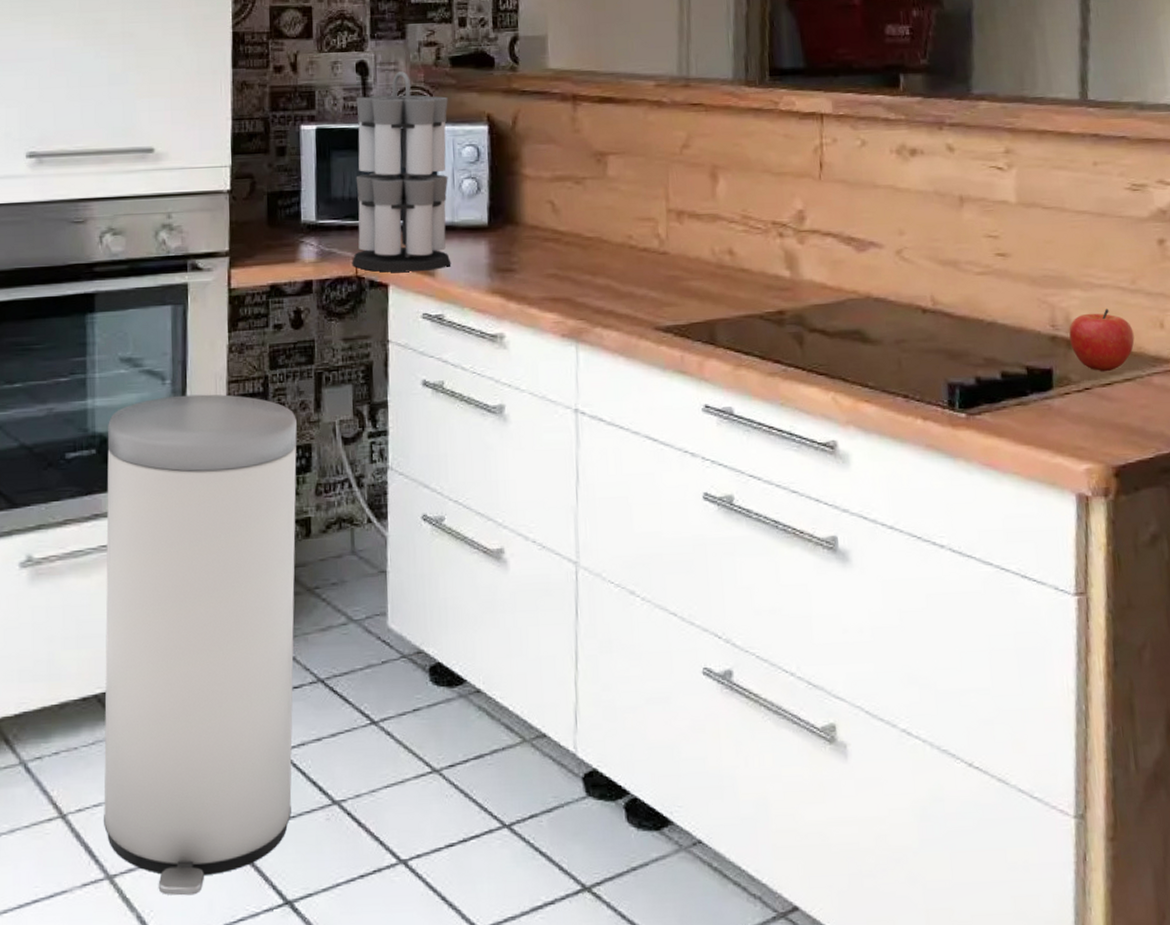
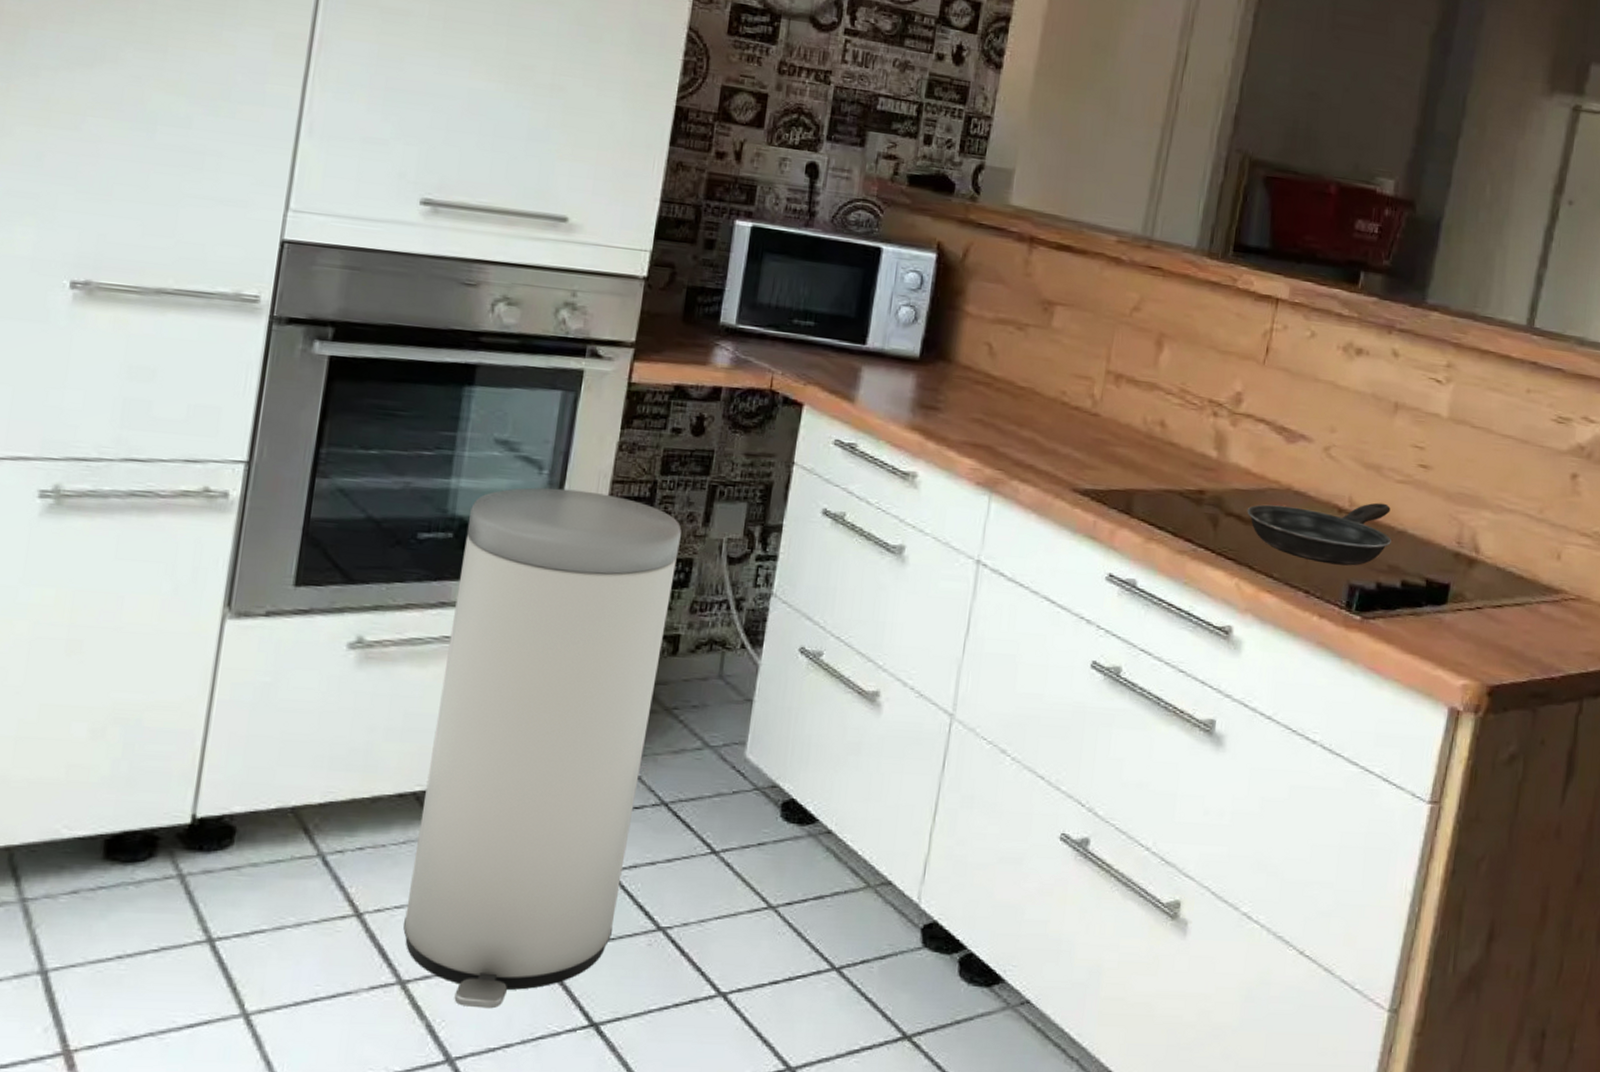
spice rack: present [352,71,451,273] -> none [767,180,899,397]
frying pan: none [830,297,983,366] -> present [1247,502,1391,566]
fruit: present [1069,308,1135,372] -> none [1471,533,1532,594]

